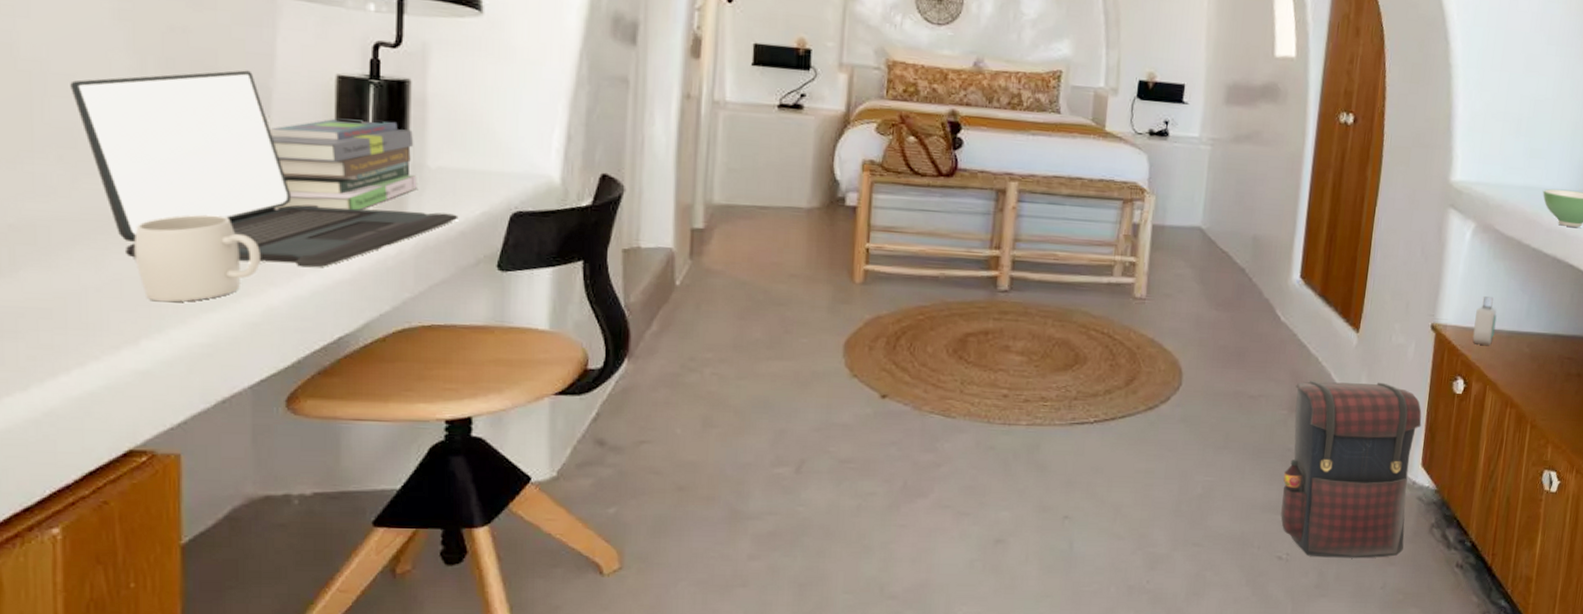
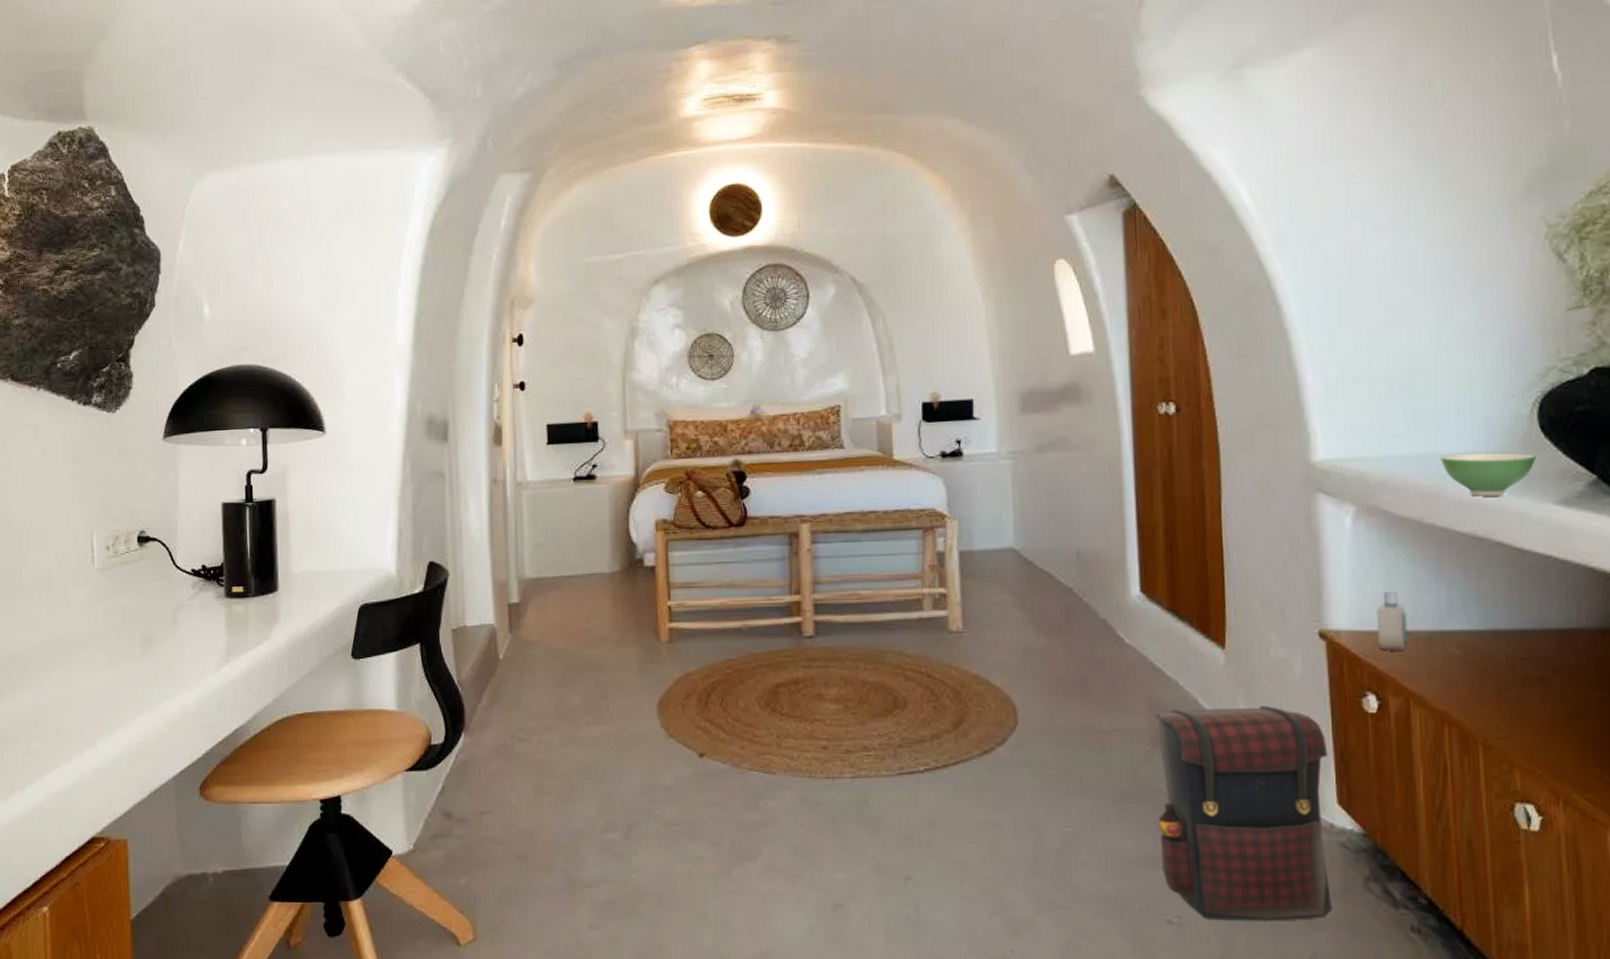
laptop: present [70,70,459,268] -> none [44,508,319,674]
mug: present [134,214,260,303] -> none [89,632,176,709]
books: present [268,118,417,210] -> none [176,536,286,623]

